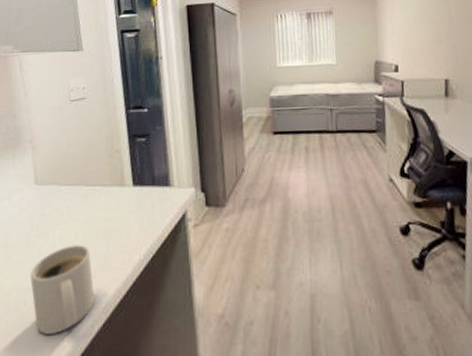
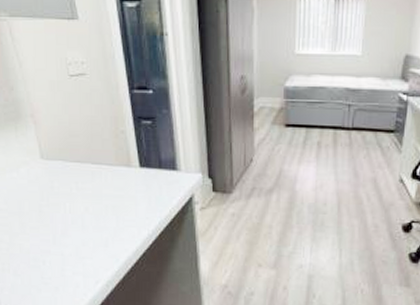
mug: present [29,245,95,334] -> none [45,217,108,289]

